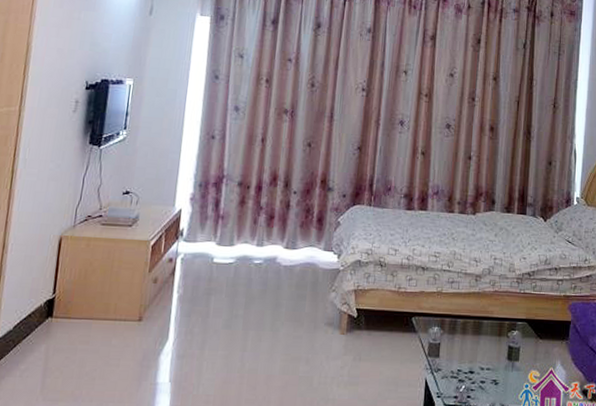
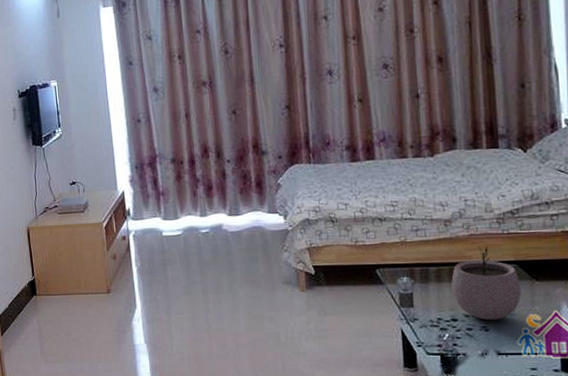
plant pot: none [473,303,528,375] -> present [451,246,522,321]

